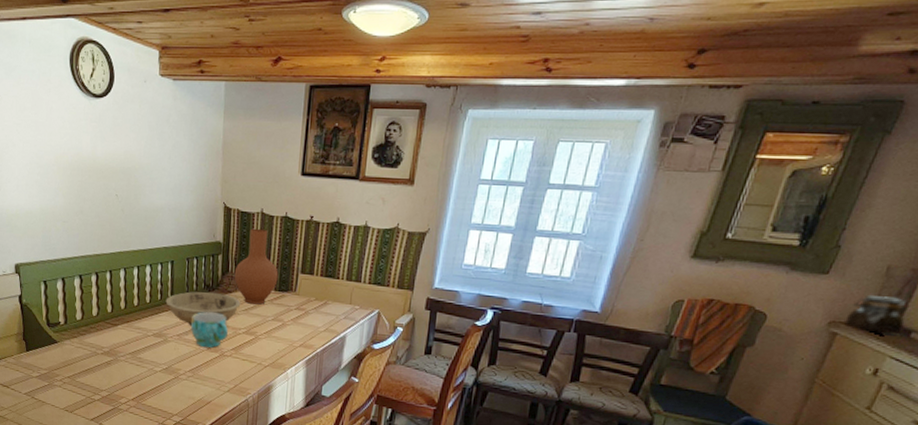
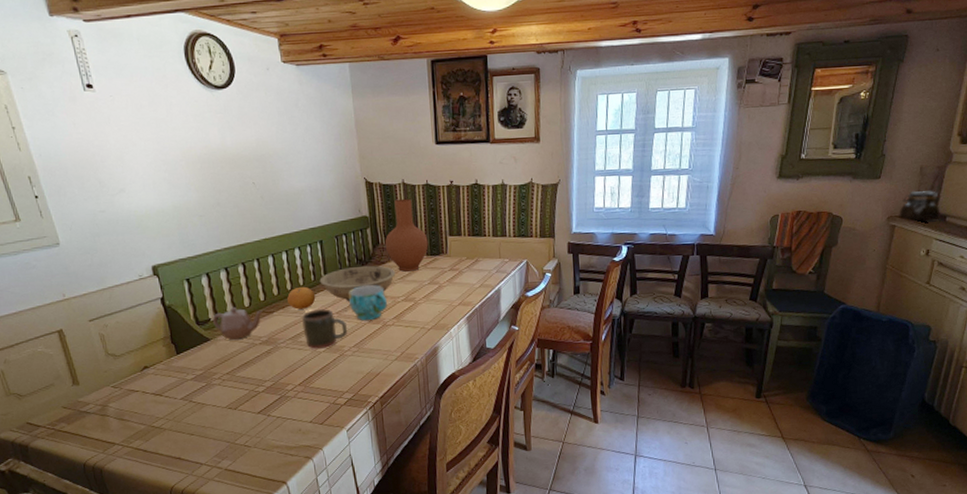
teapot: none [61,315,109,346] -> present [212,307,263,340]
fruit: none [133,304,160,327] -> present [287,286,316,310]
mug: none [142,328,186,368] -> present [301,308,348,349]

